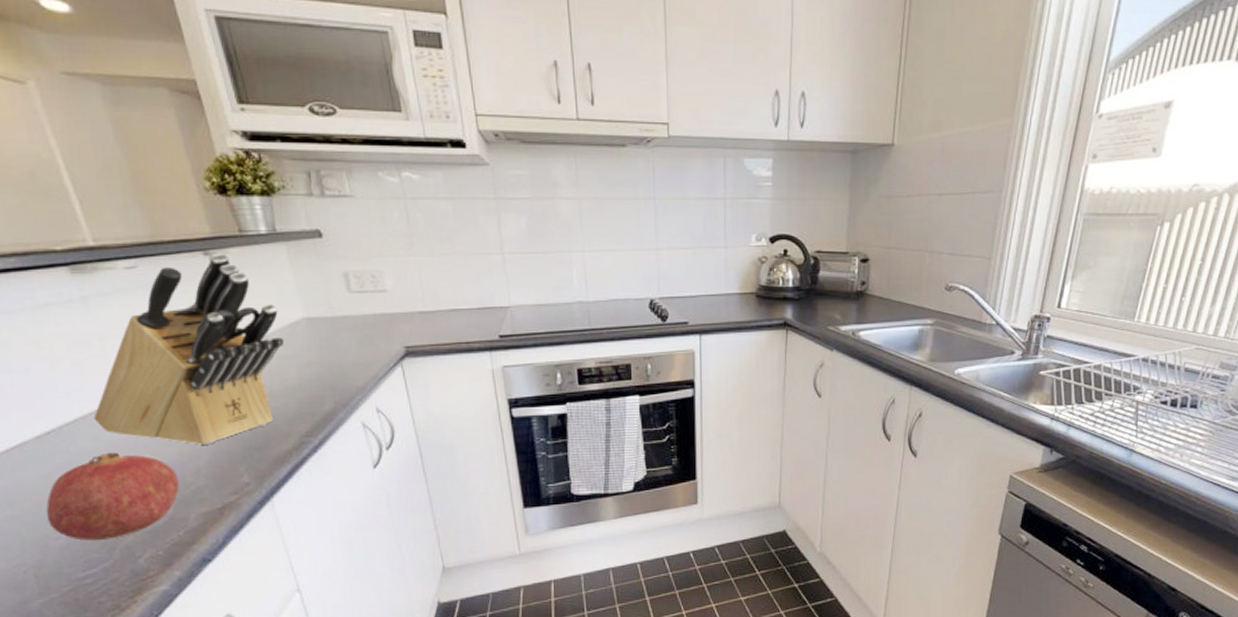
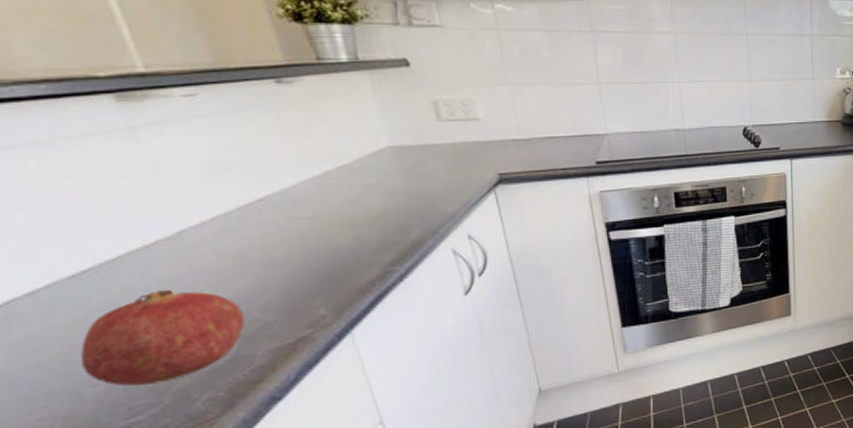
knife block: present [93,253,285,445] -> none [141,80,367,278]

